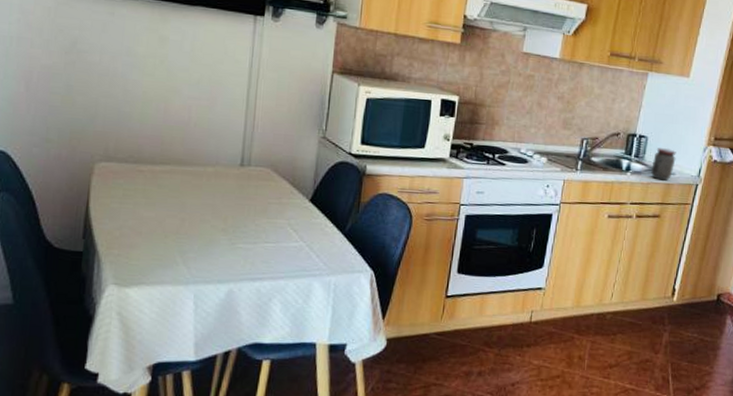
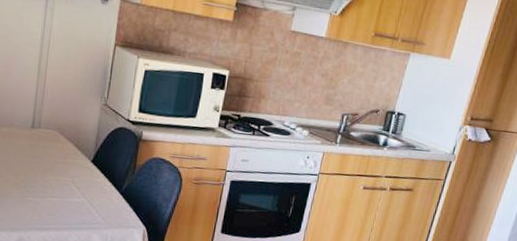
jar: present [650,147,676,181] -> none [406,124,433,157]

